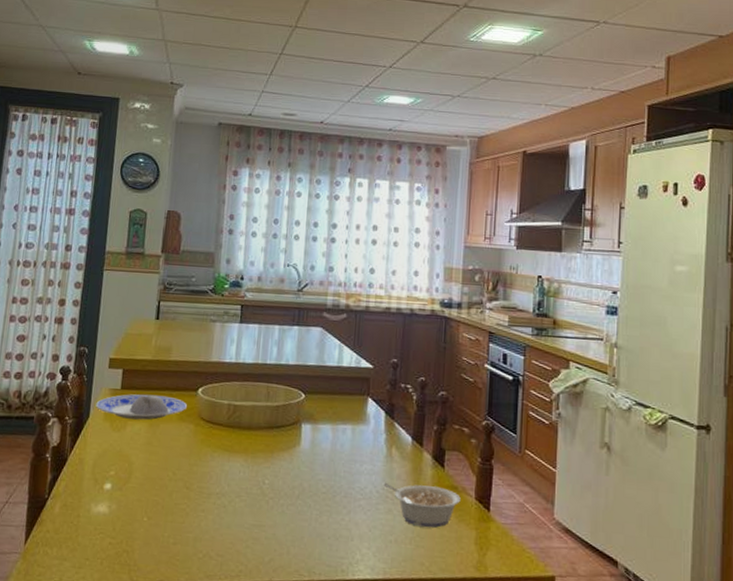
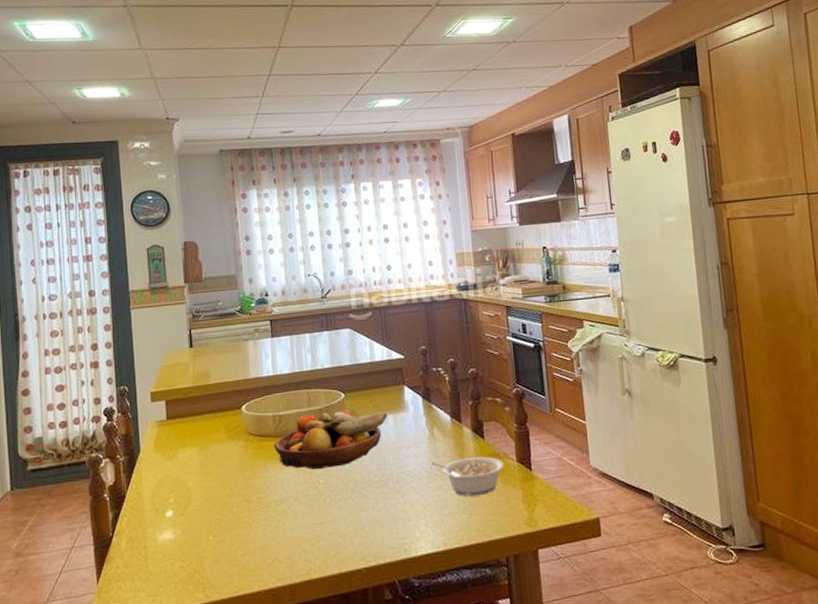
plate: present [96,394,187,420] -> none [144,418,233,447]
fruit bowl: none [224,409,347,470] -> present [274,409,388,469]

